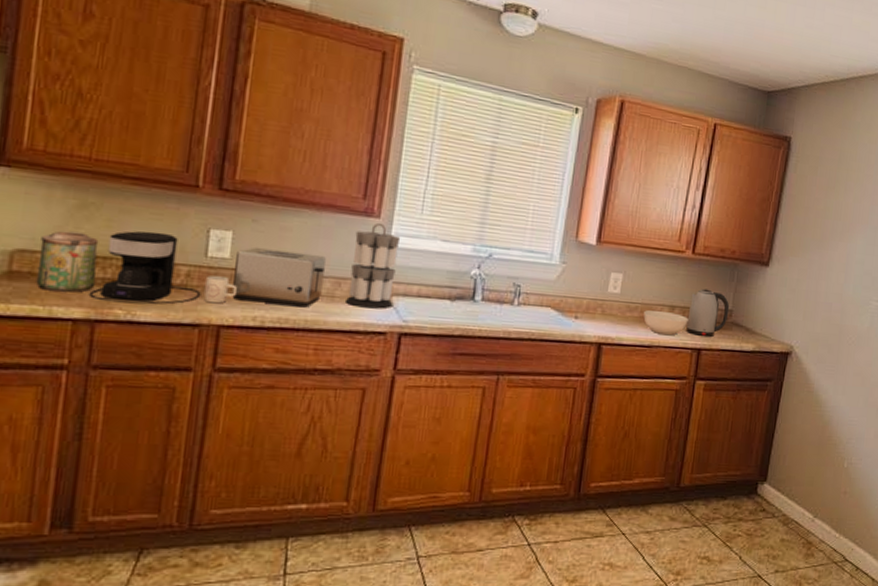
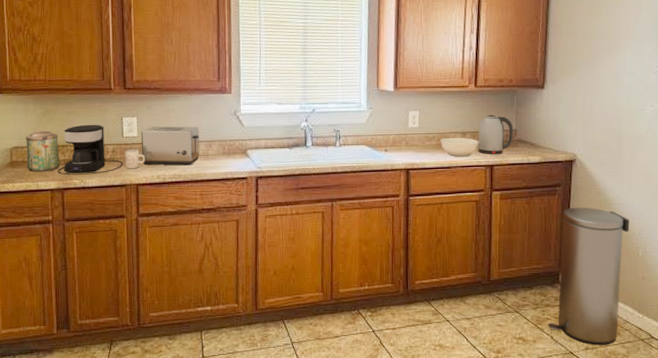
spice rack: present [346,222,401,309] -> none [216,97,248,161]
pedal bin: none [737,406,840,568] -> present [547,207,630,346]

